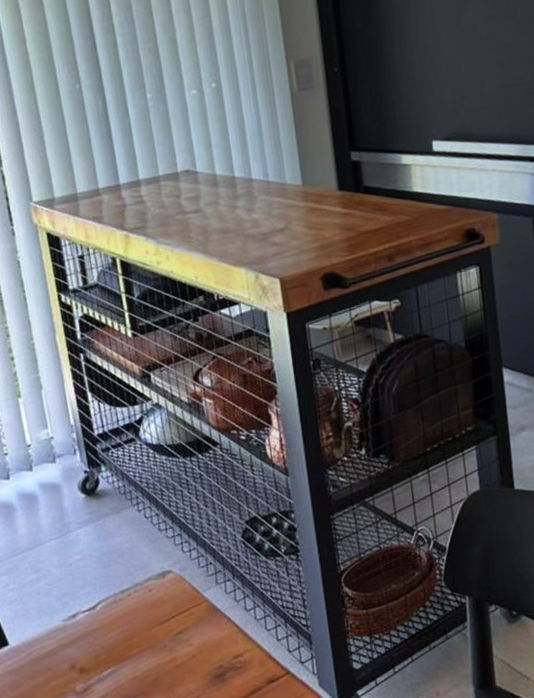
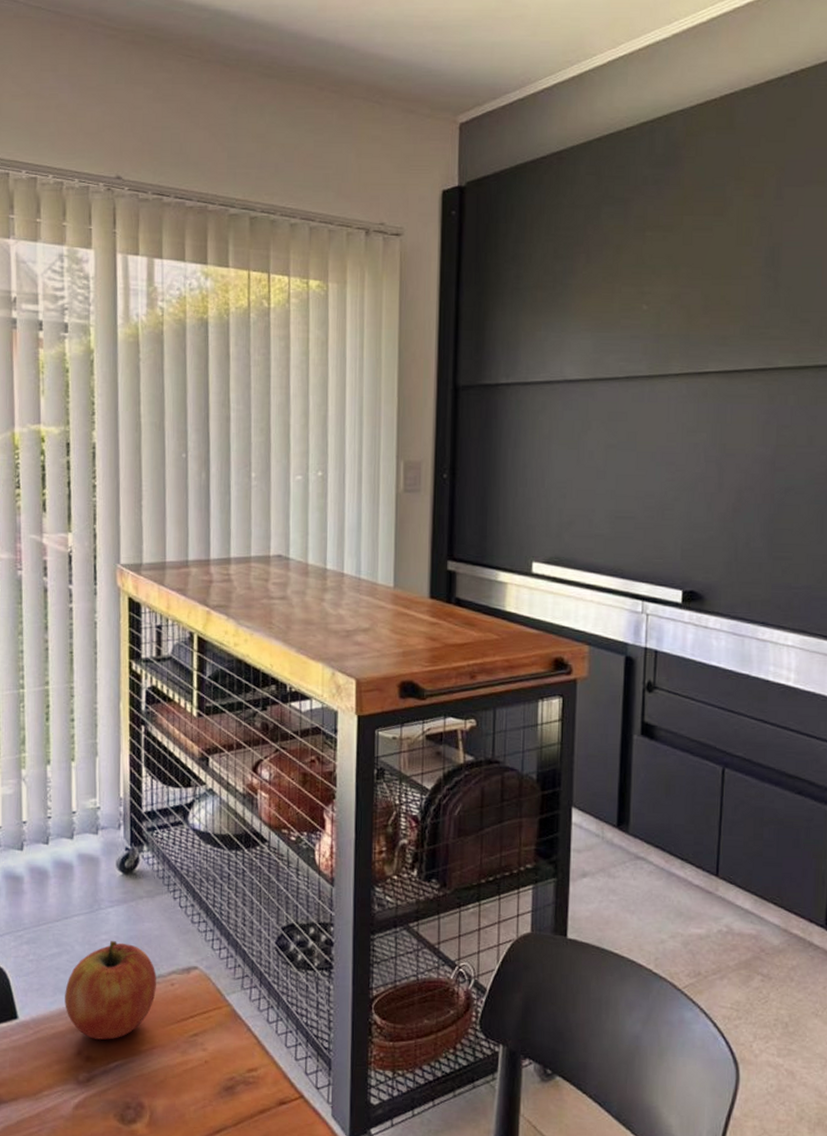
fruit: none [49,559,136,652] -> present [65,941,156,1040]

